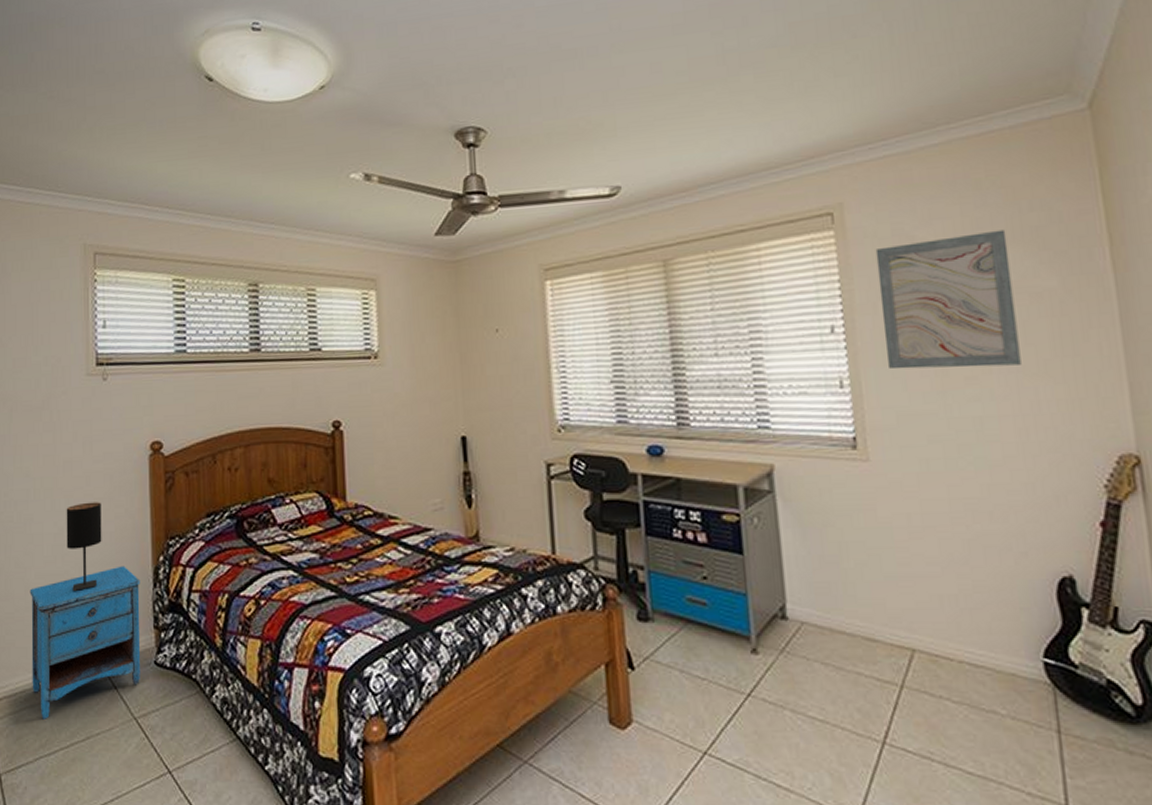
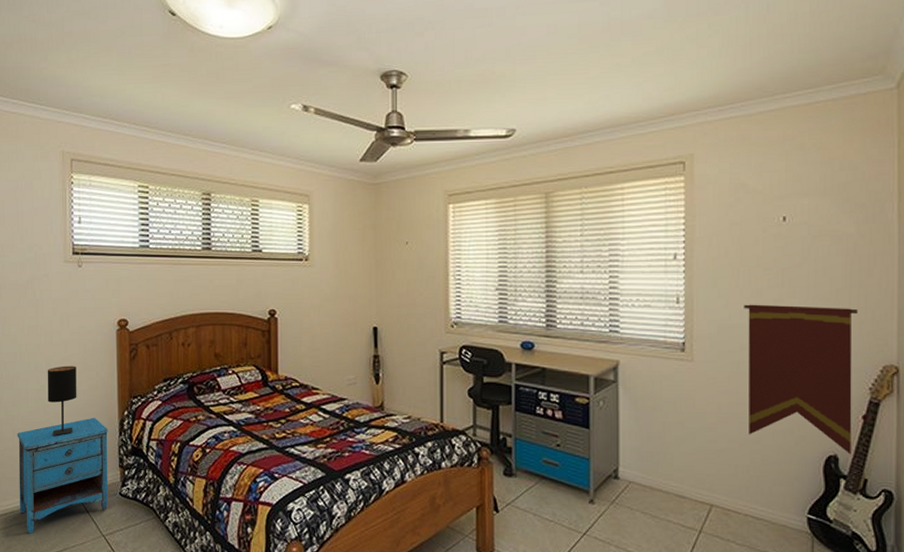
wall art: present [875,229,1021,370] -> none [715,183,819,292]
pennant: none [927,383,1092,575] -> present [744,304,859,455]

